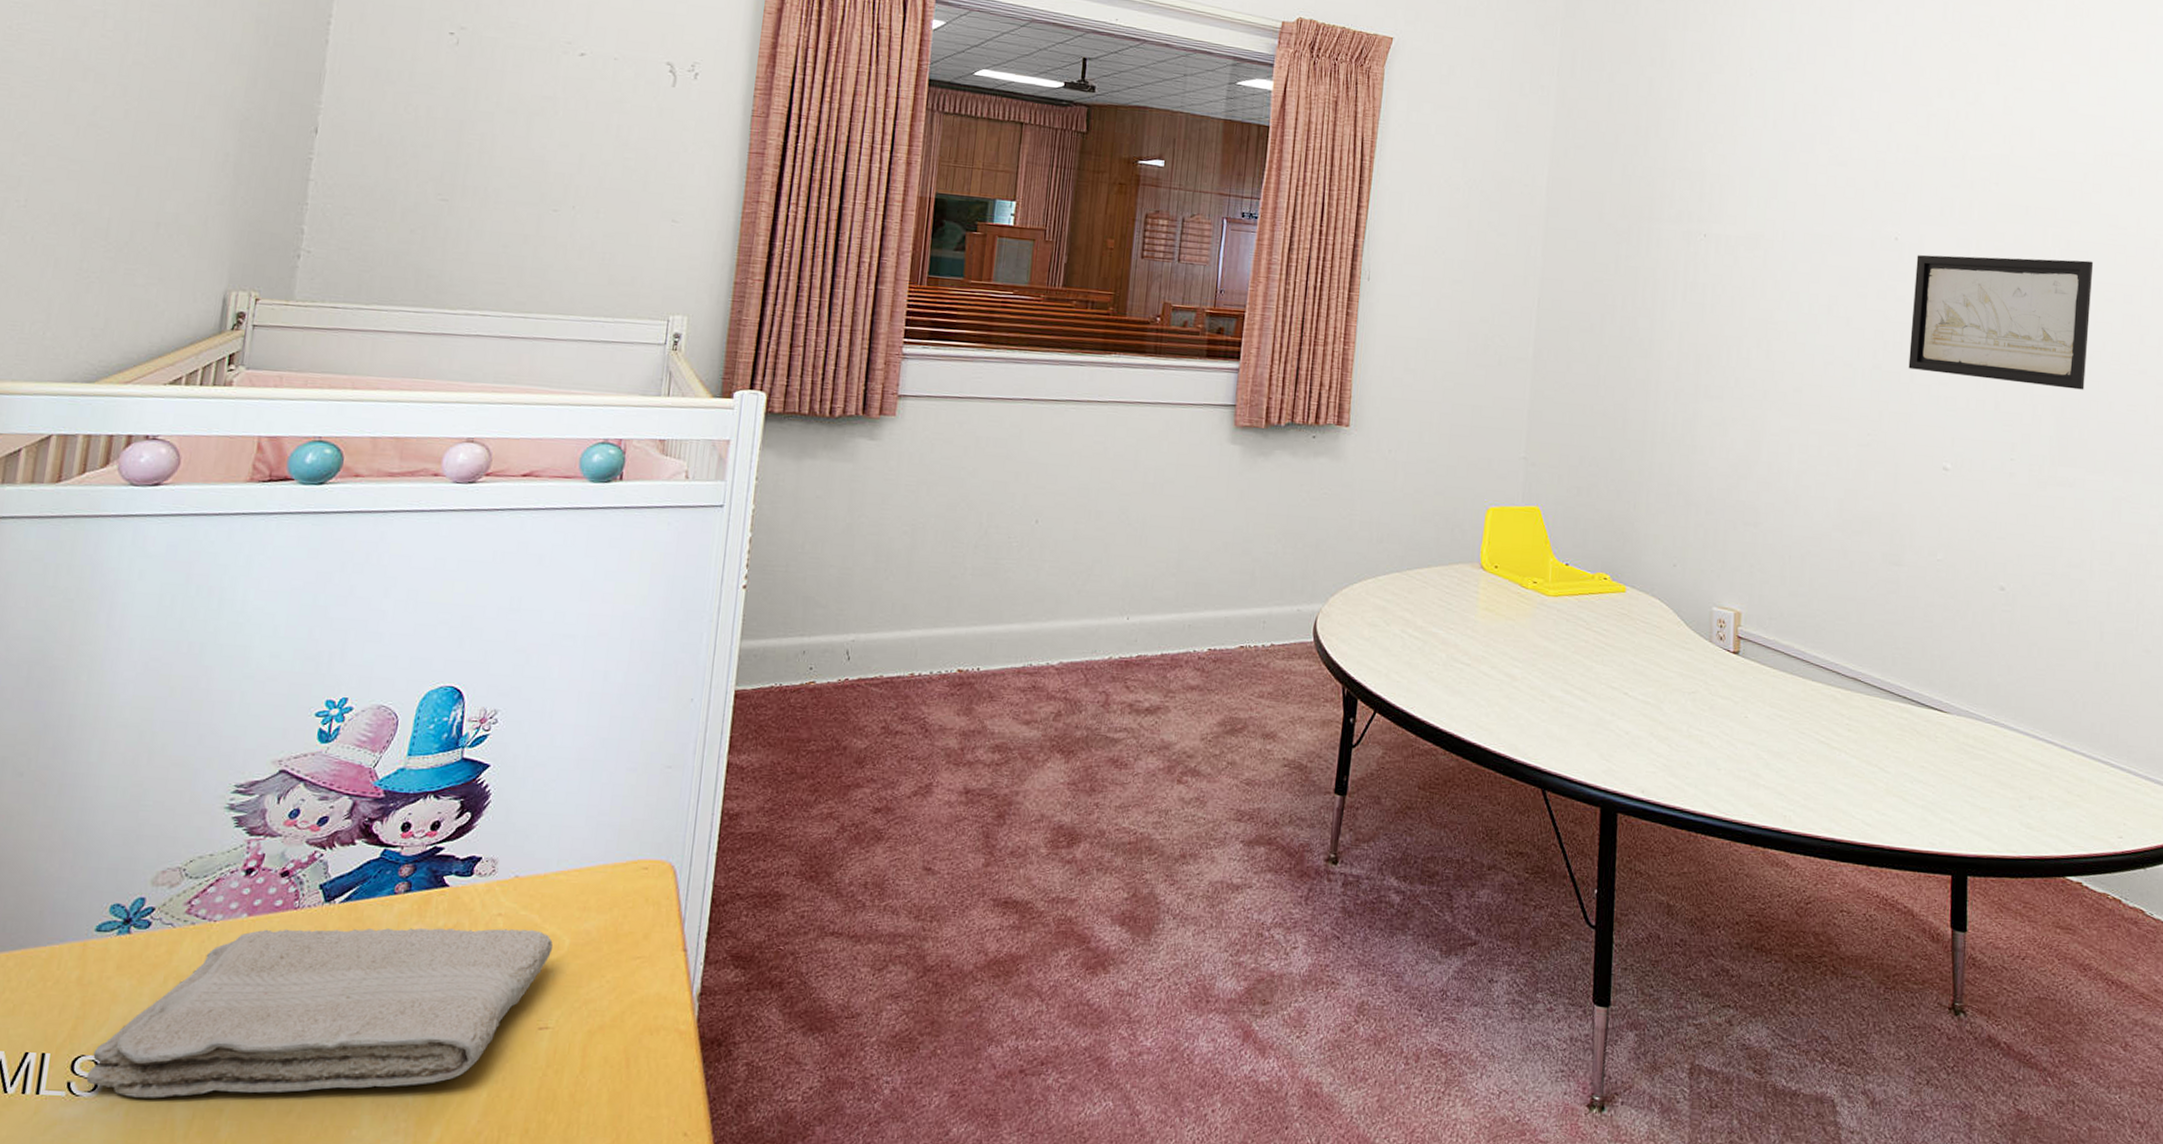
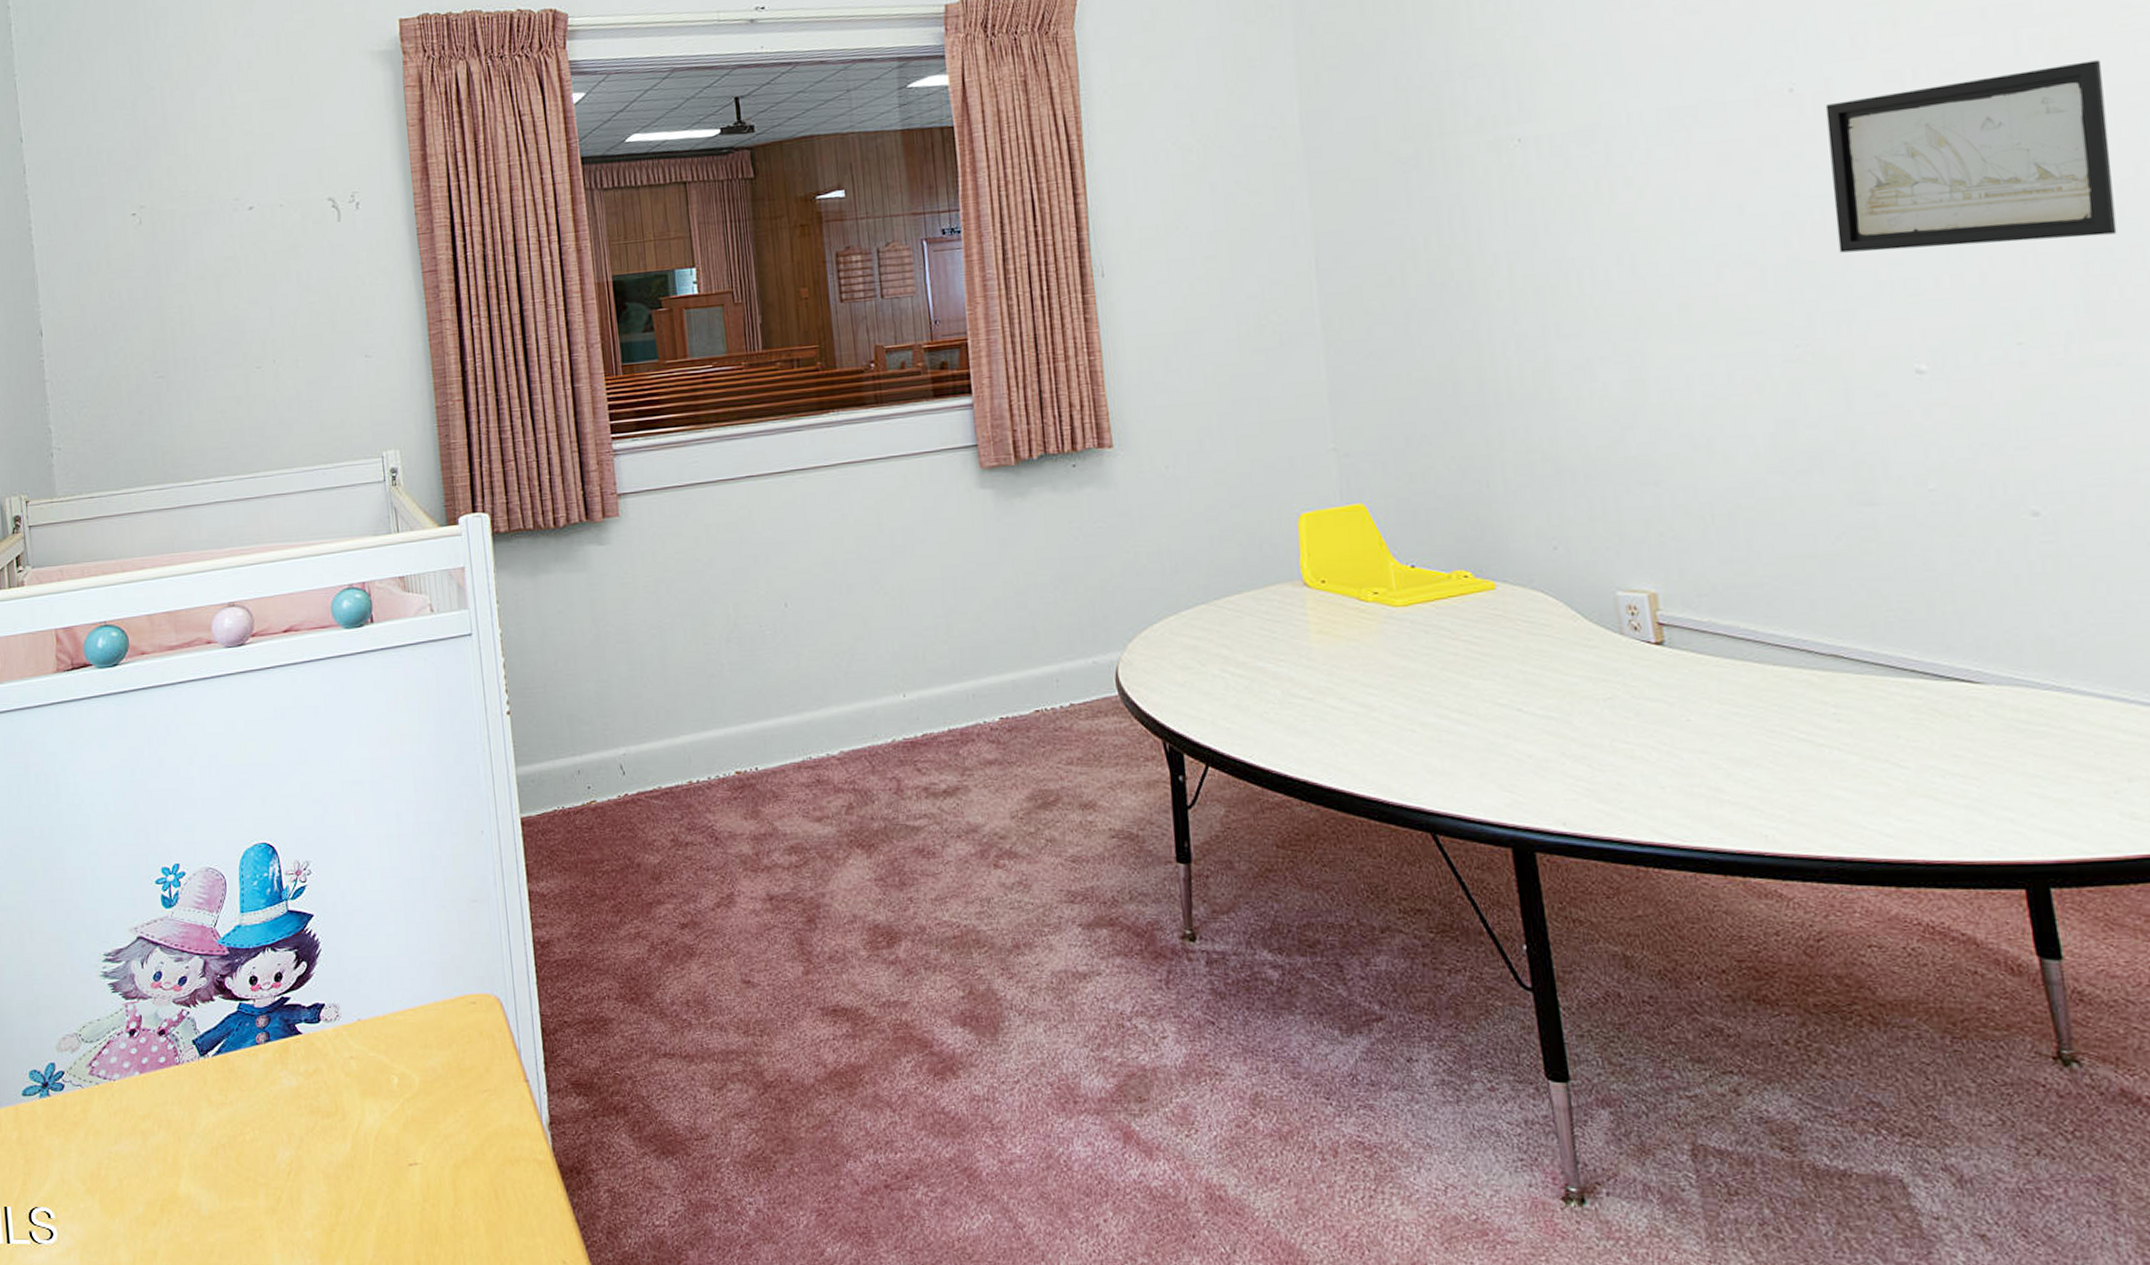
washcloth: present [86,928,553,1098] -> none [43,1069,405,1244]

